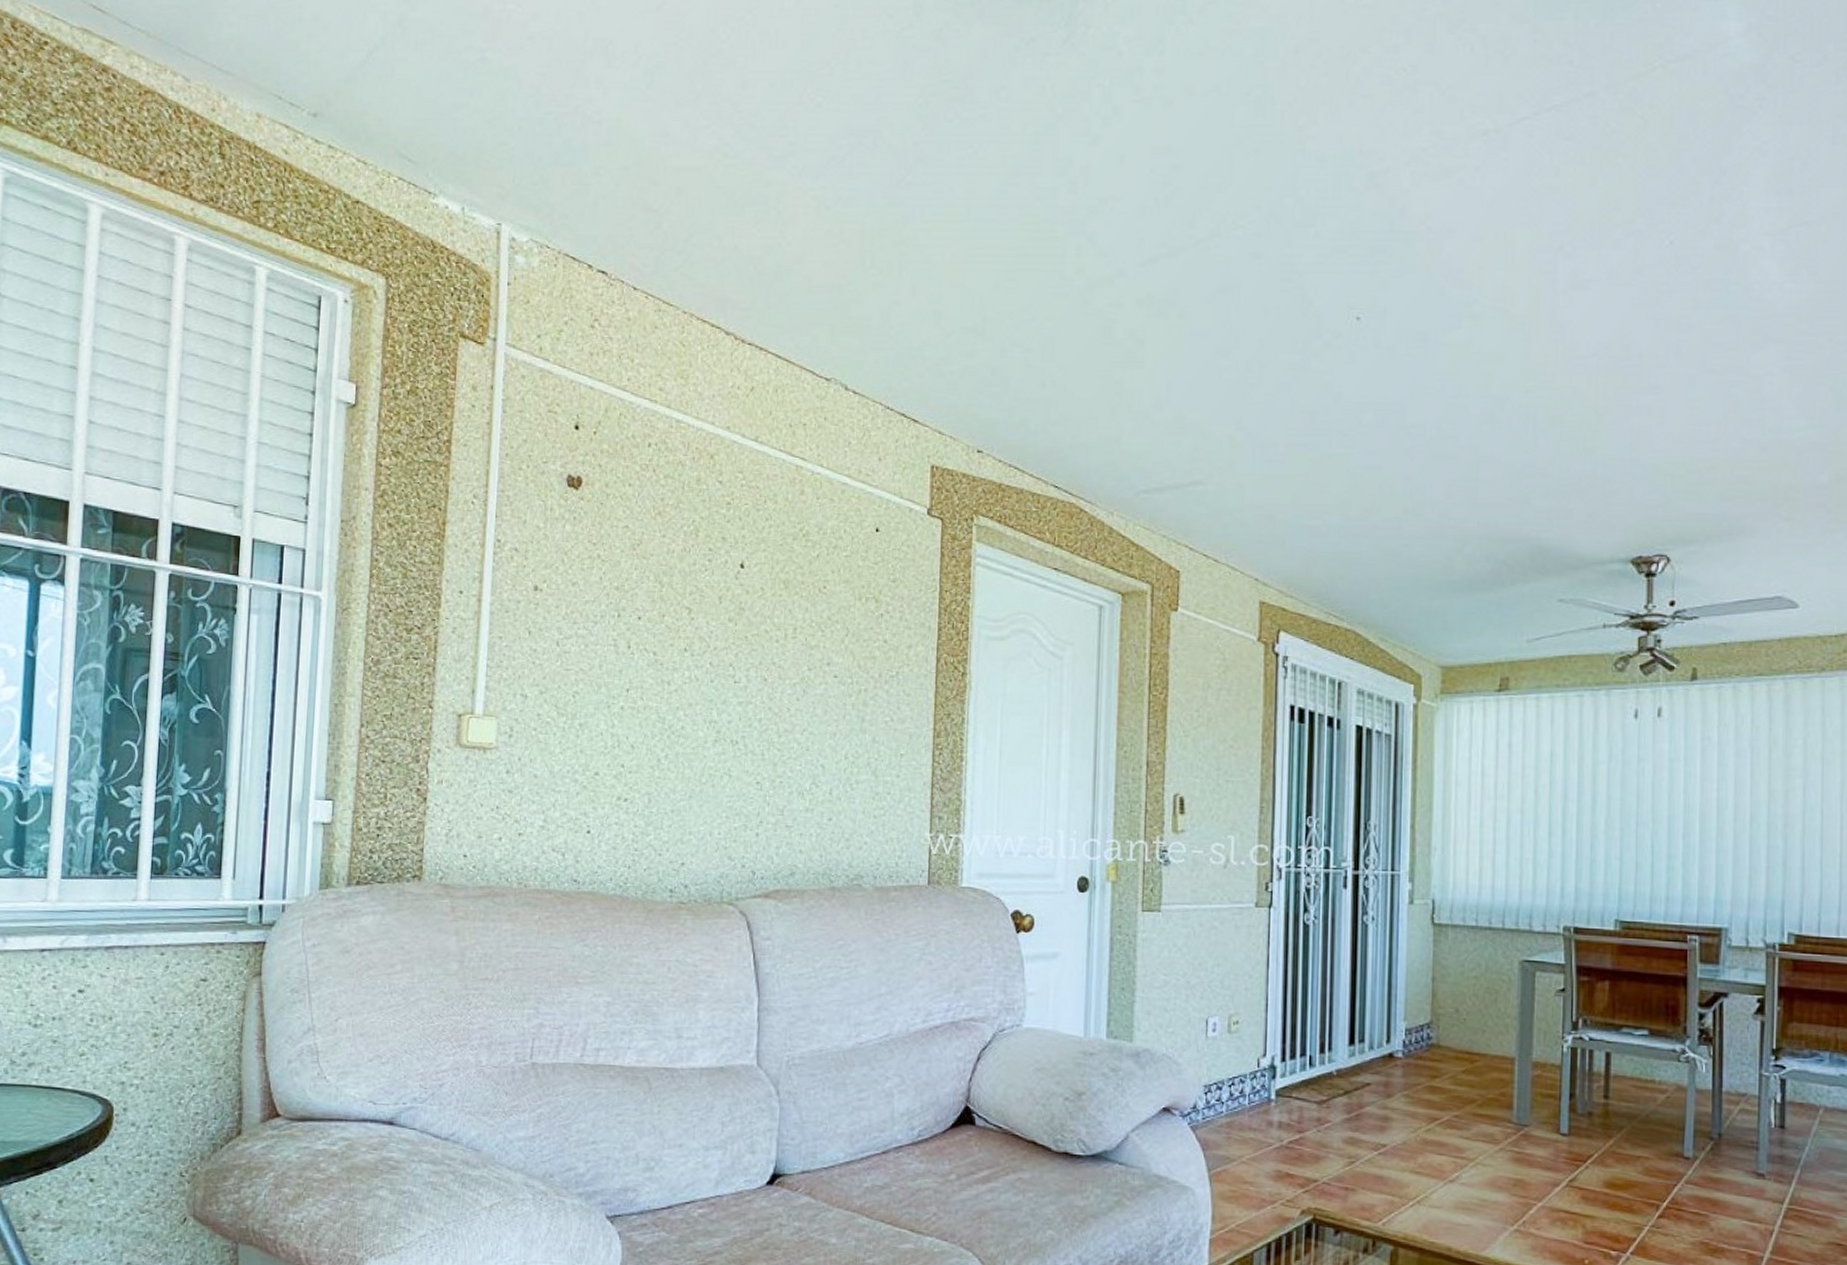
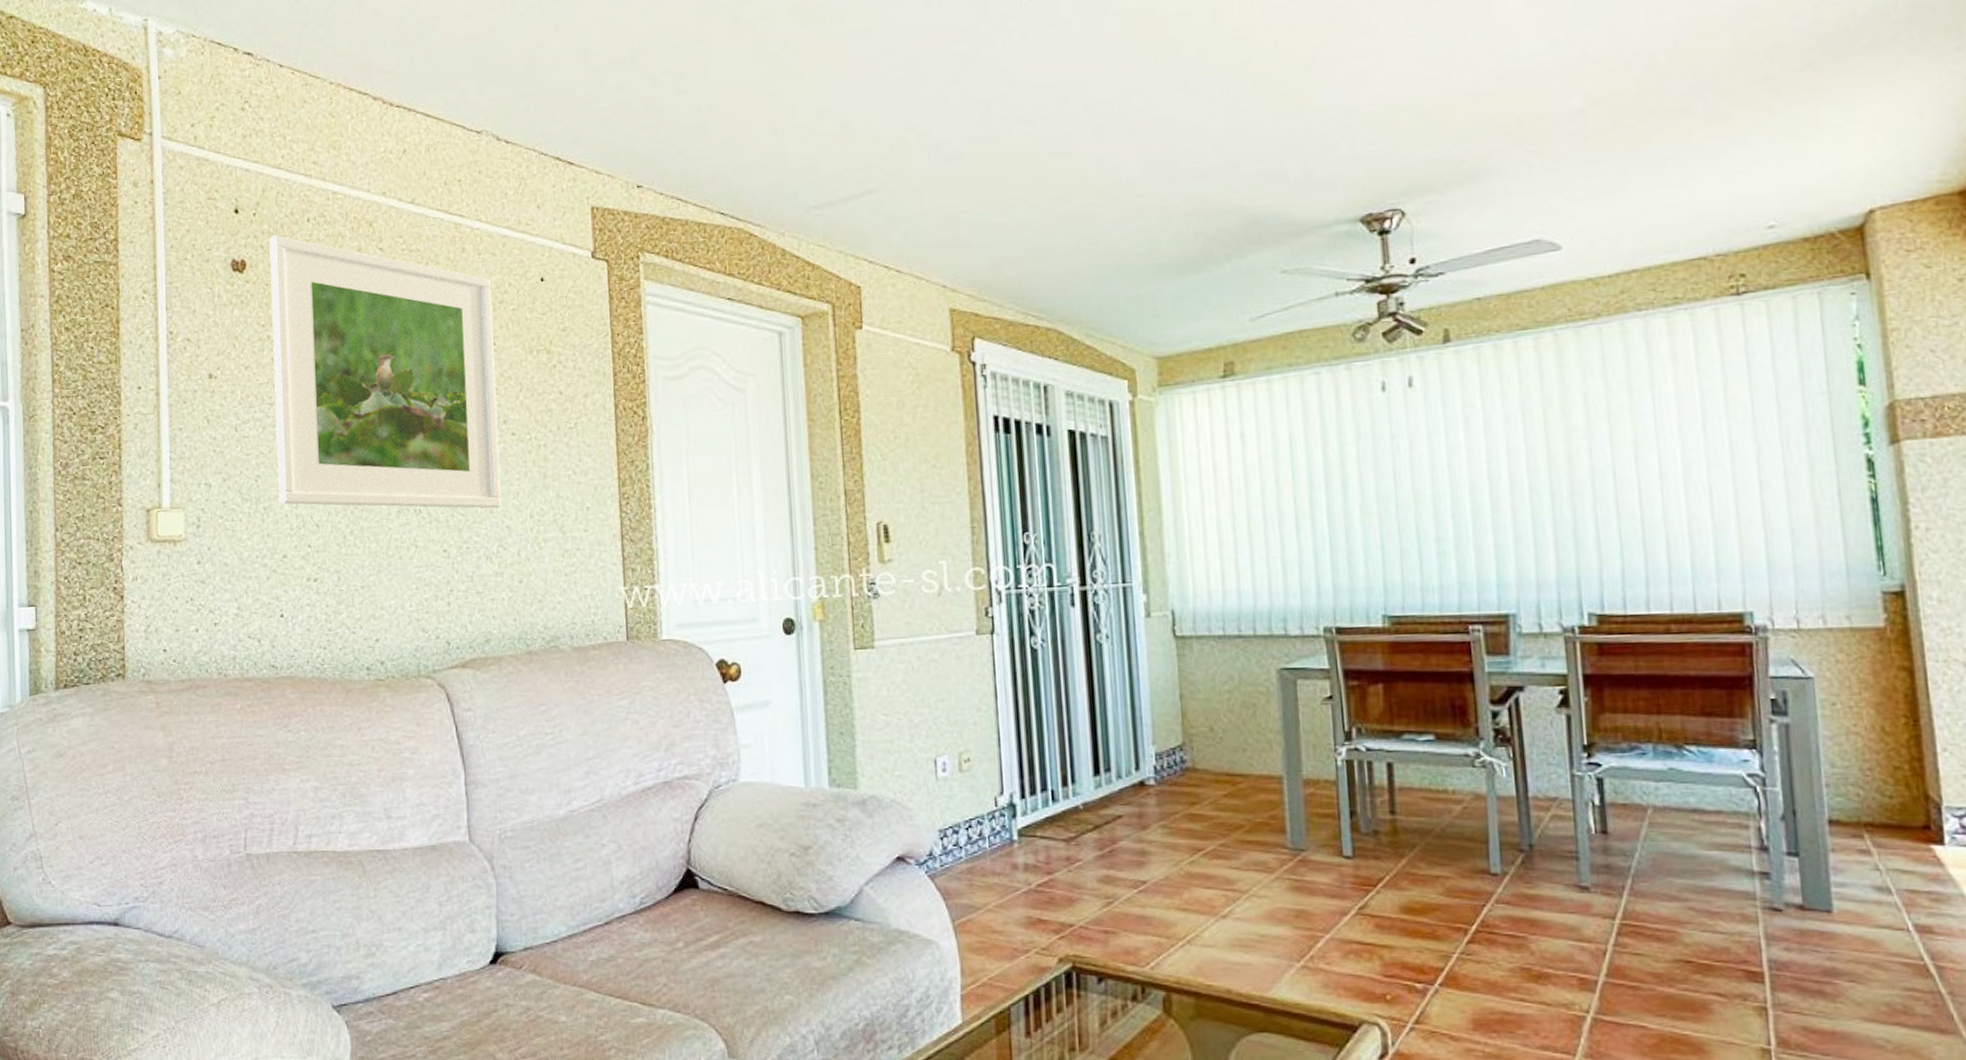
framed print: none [595,455,827,747] -> present [269,234,501,509]

